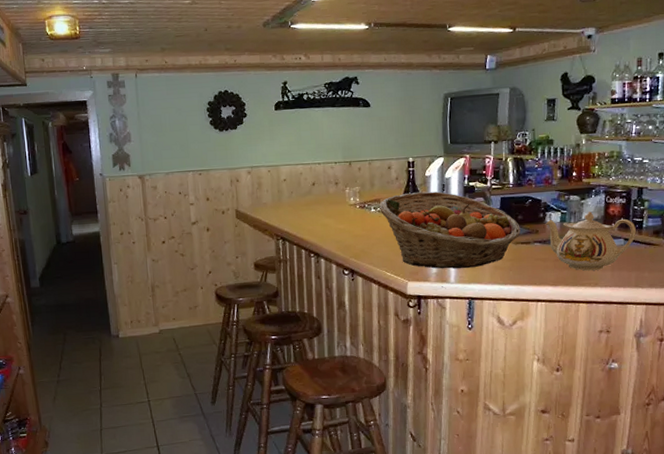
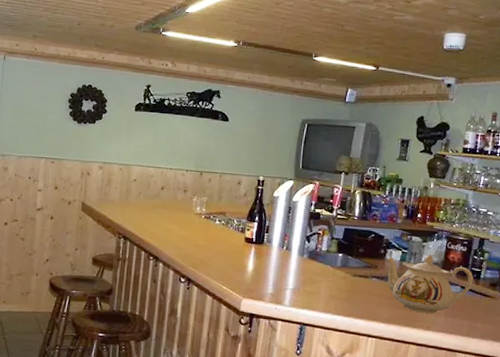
fruit basket: present [379,191,521,269] -> none [224,210,360,294]

